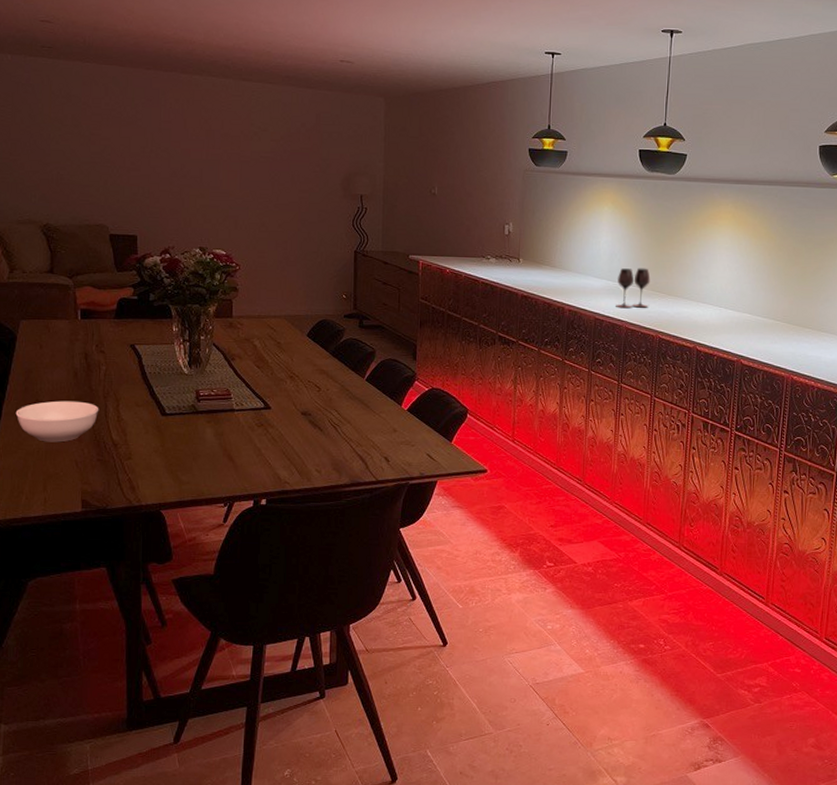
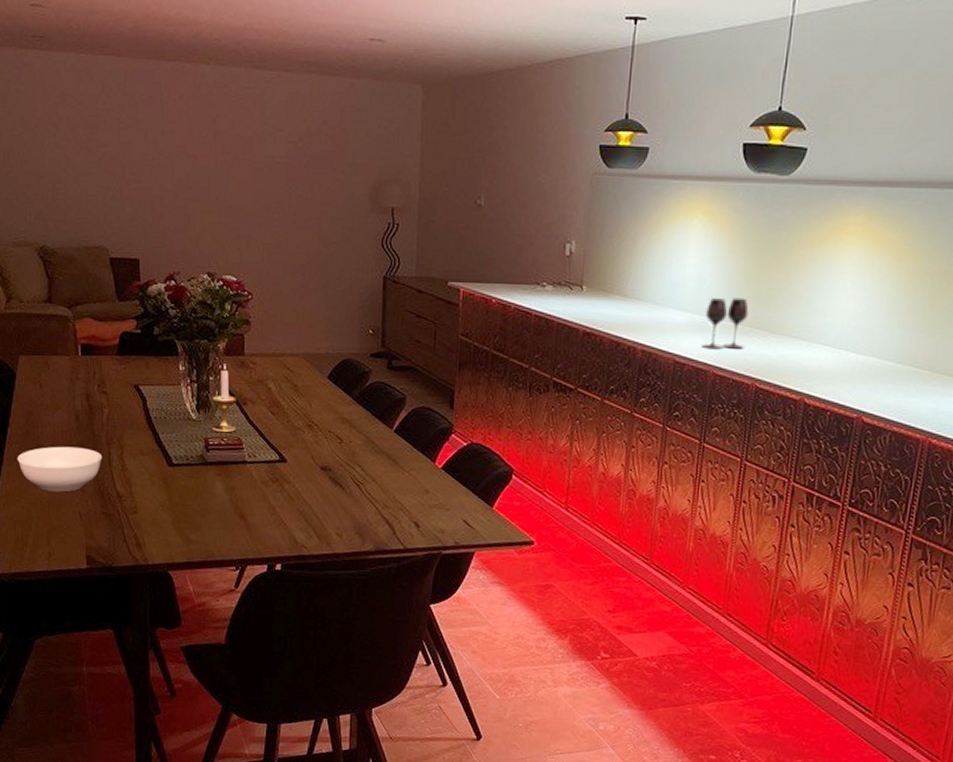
candlestick: none [202,325,226,385] -> present [211,363,238,433]

